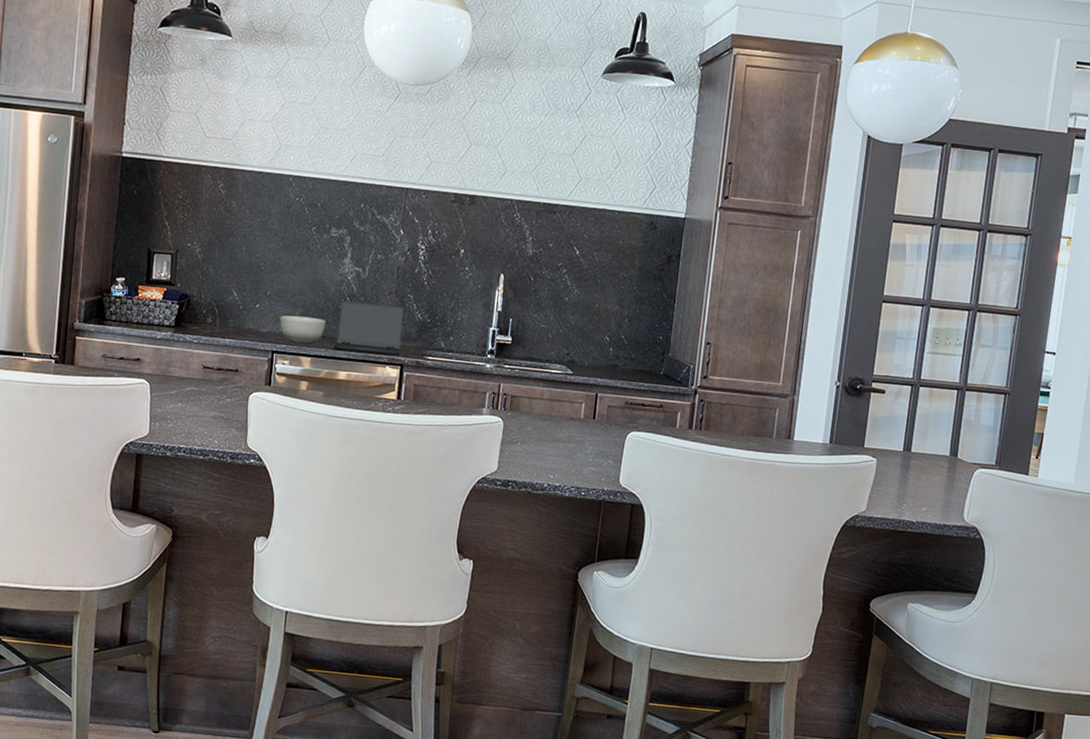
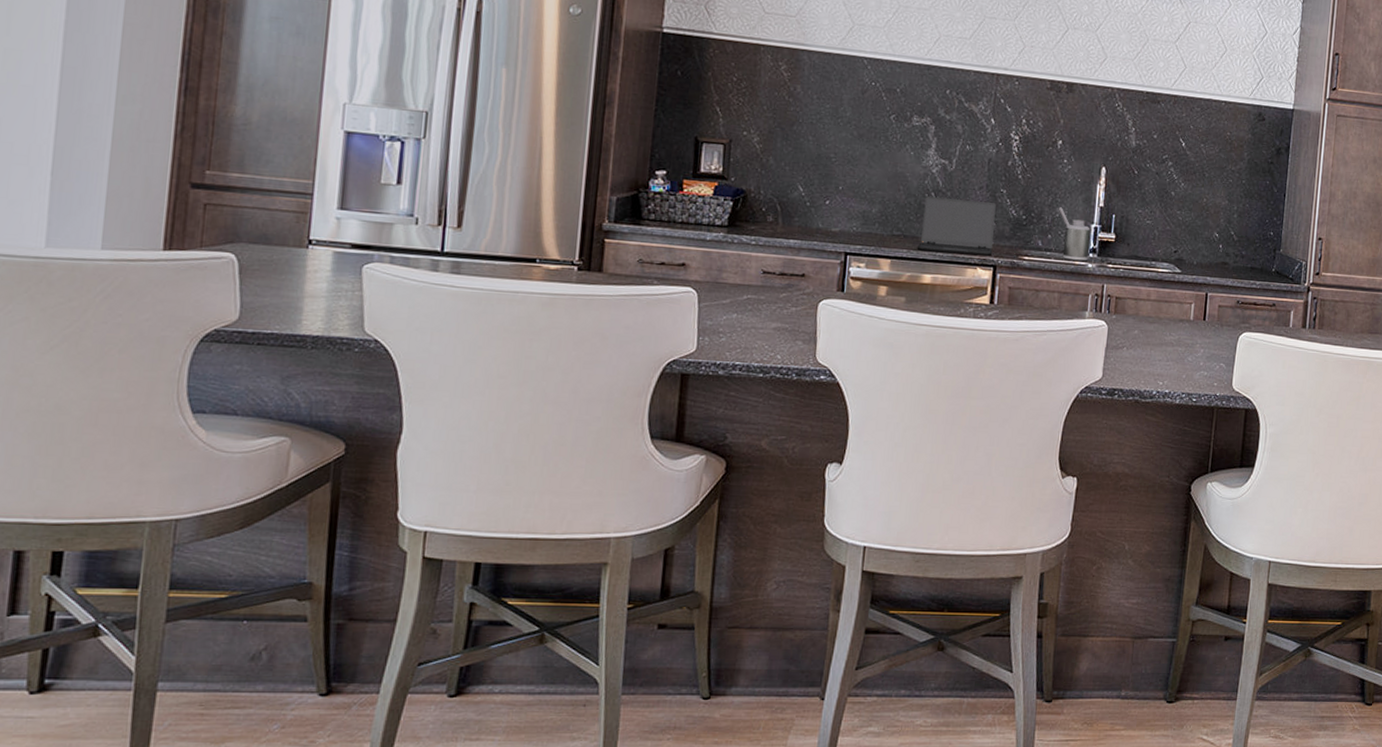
bowl: present [279,315,327,345] -> none [853,212,909,245]
soap dispenser: none [459,311,490,362] -> present [1058,207,1092,262]

